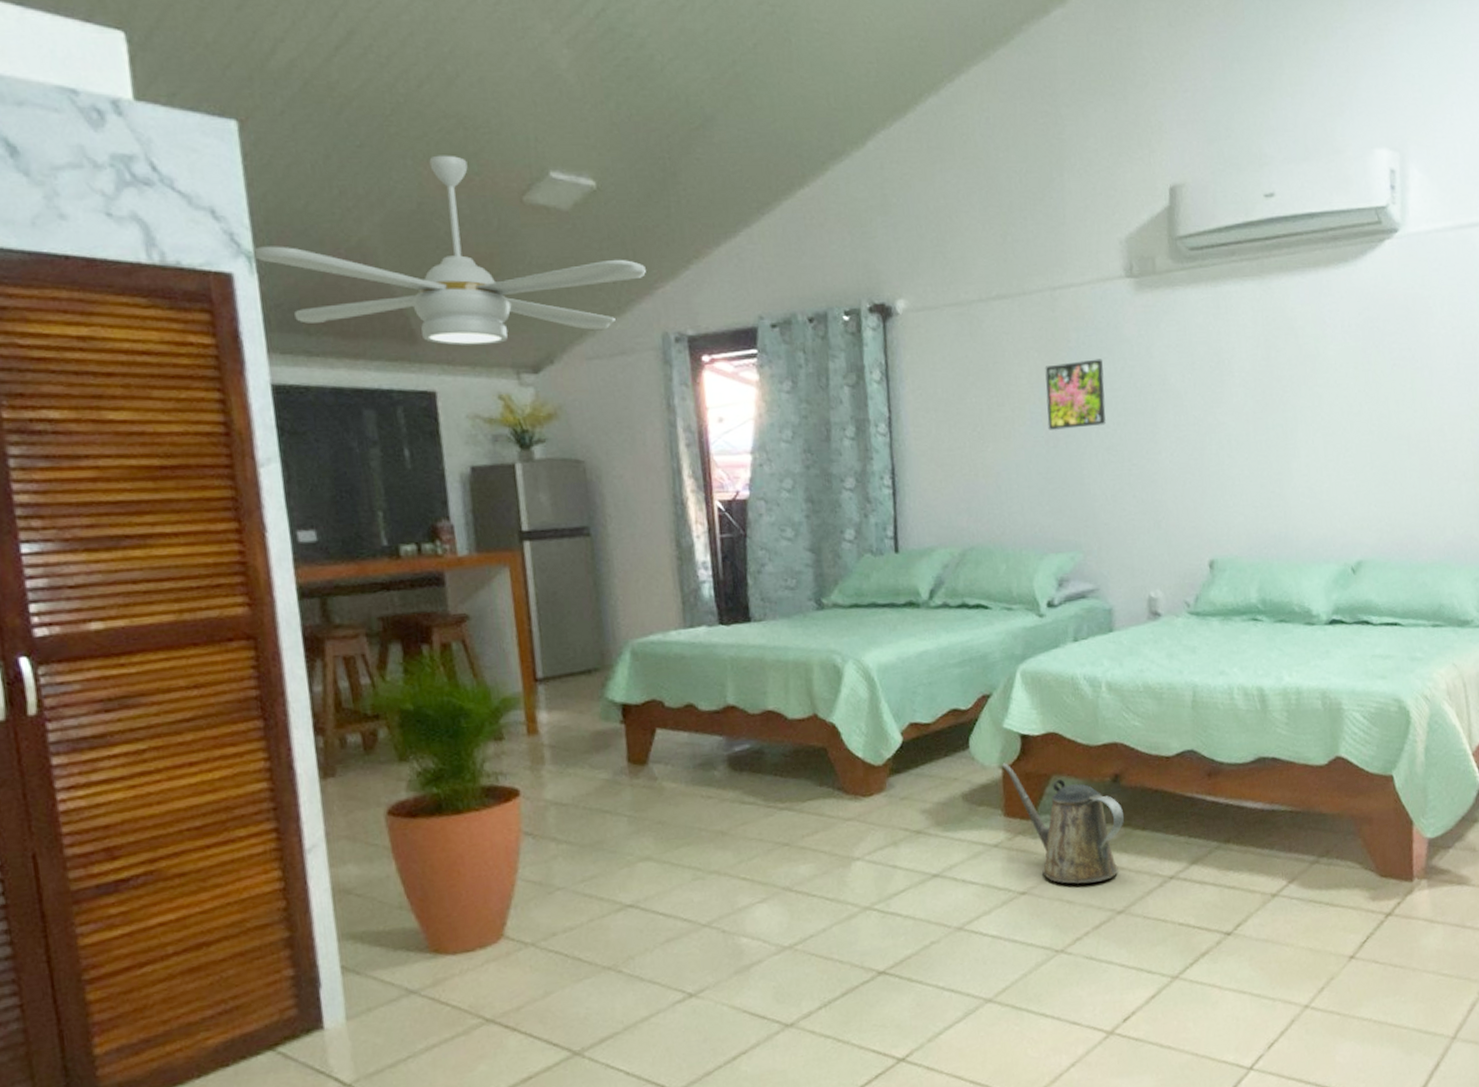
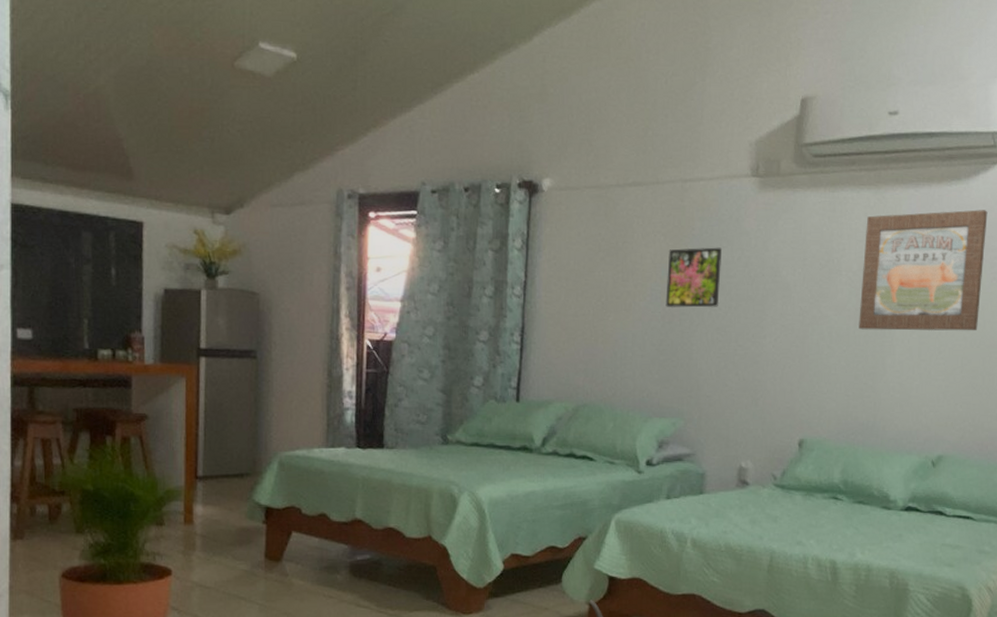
ceiling fan: present [253,155,646,346] -> none [9,21,330,187]
wall art: none [1254,292,1384,434] -> present [859,210,988,331]

